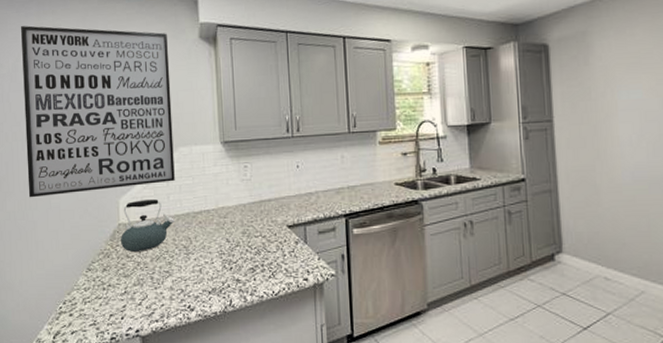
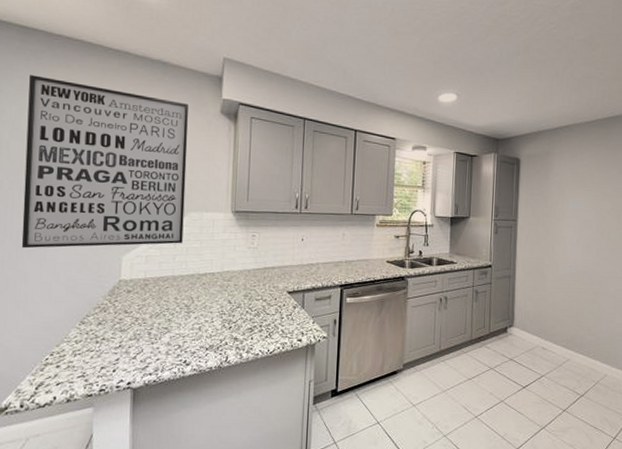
kettle: present [120,199,175,252] -> none [119,259,178,308]

